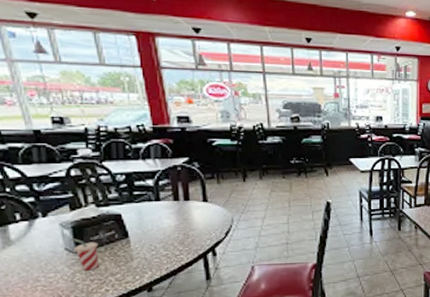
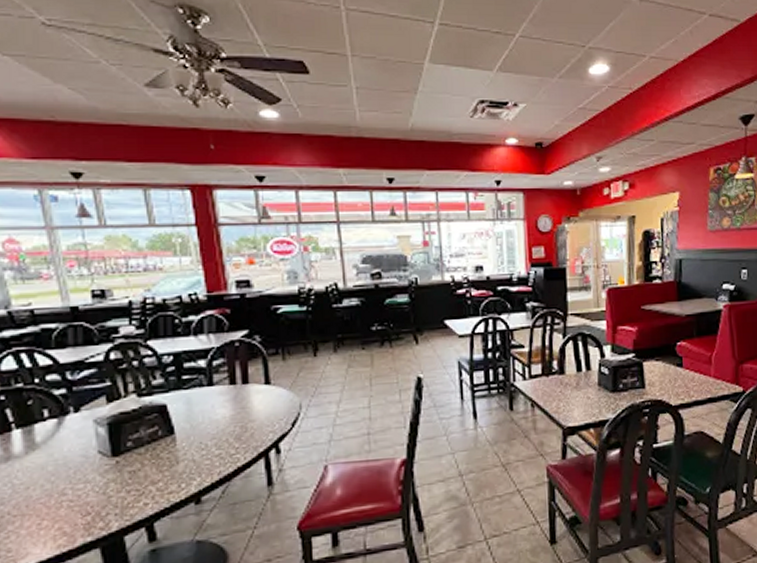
beverage cup: present [70,238,100,271] -> none [105,438,139,479]

